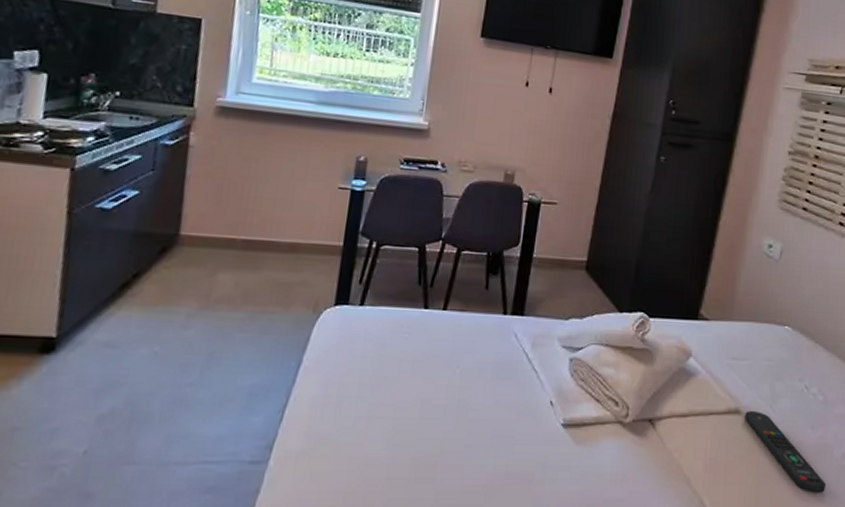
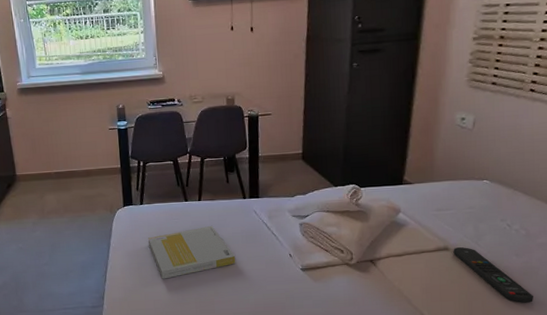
book: none [359,348,479,425] -> present [148,225,236,279]

